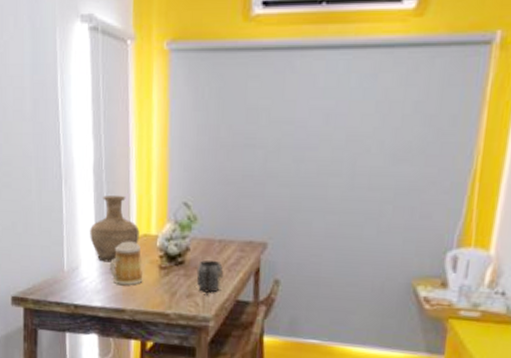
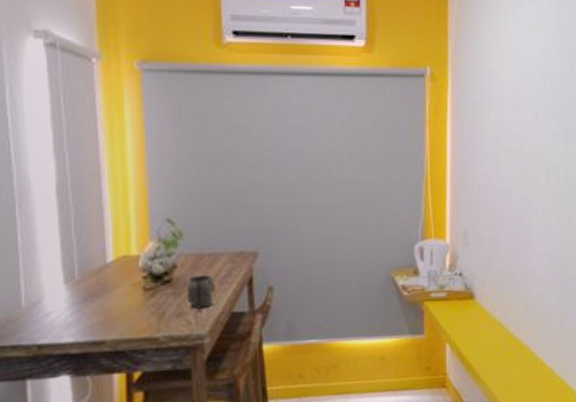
vase: present [90,195,140,262] -> none [55,217,118,291]
mug: present [110,241,143,286] -> none [83,265,125,315]

